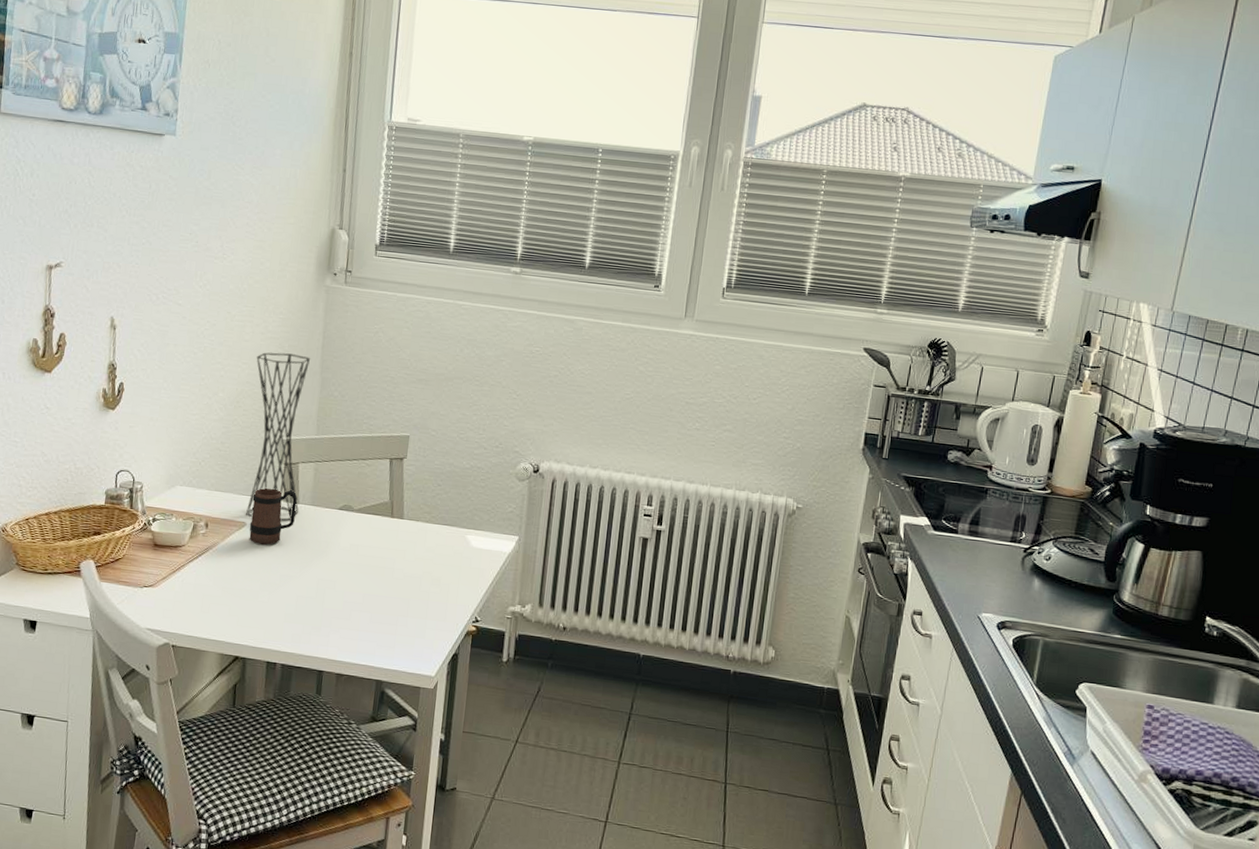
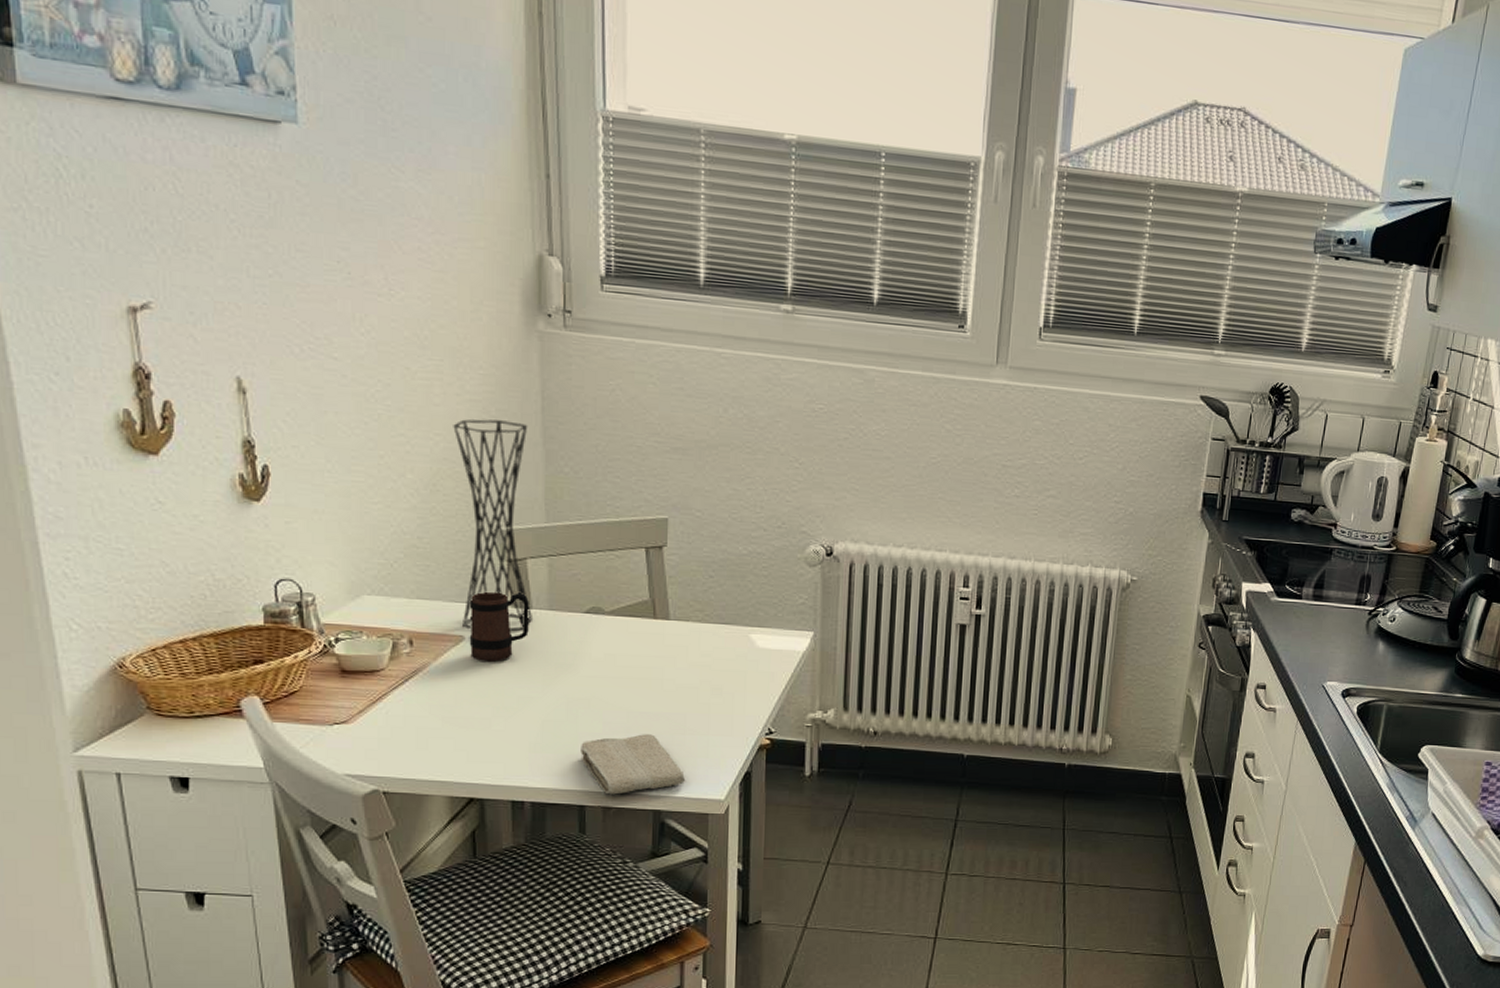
washcloth: none [324,613,405,664] -> present [581,734,686,795]

